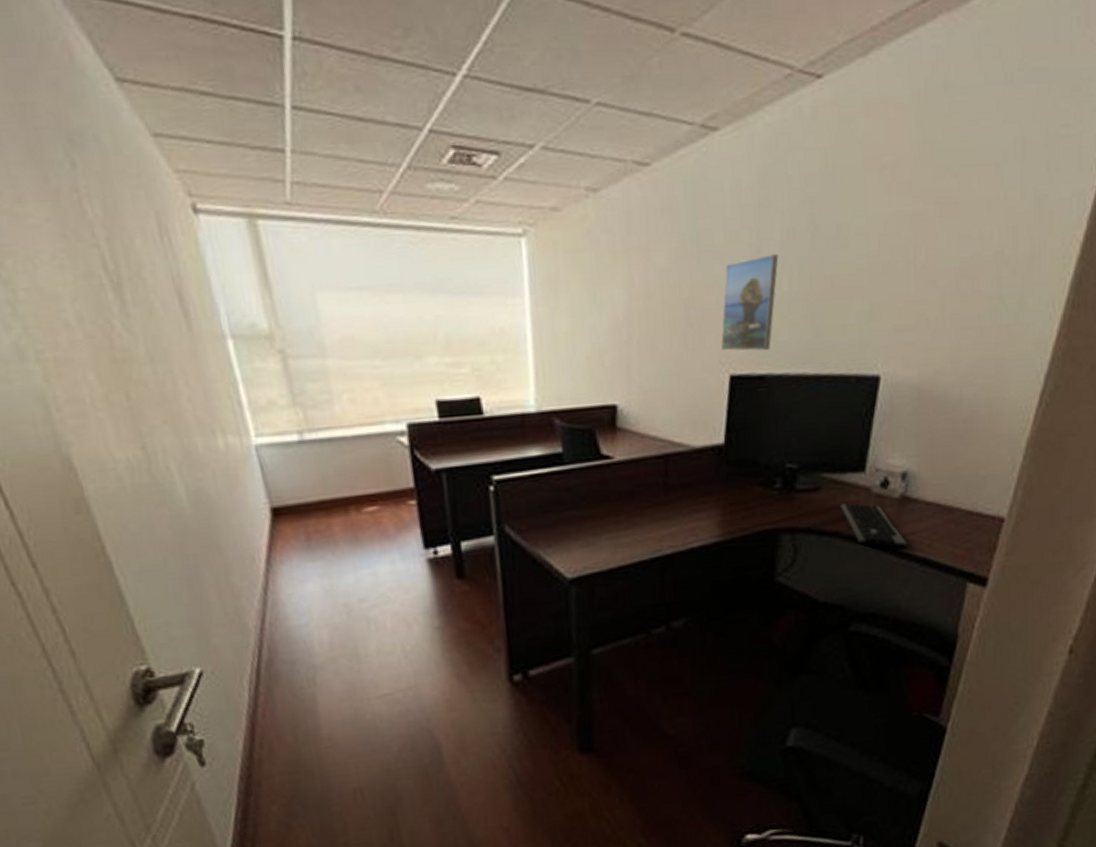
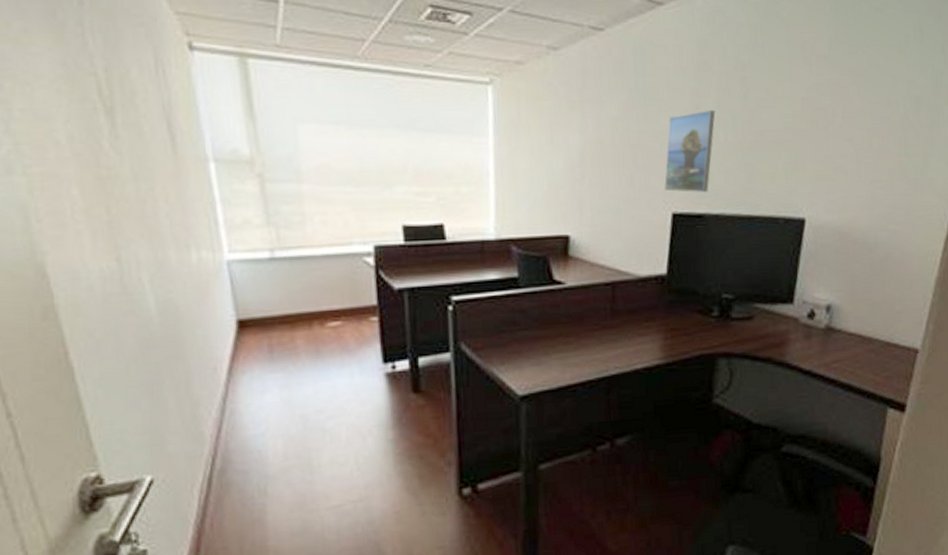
computer keyboard: present [840,503,907,548] -> none [772,332,833,375]

